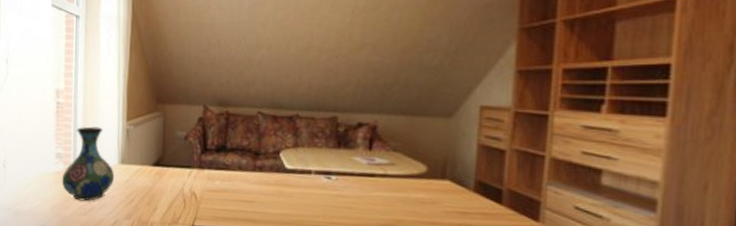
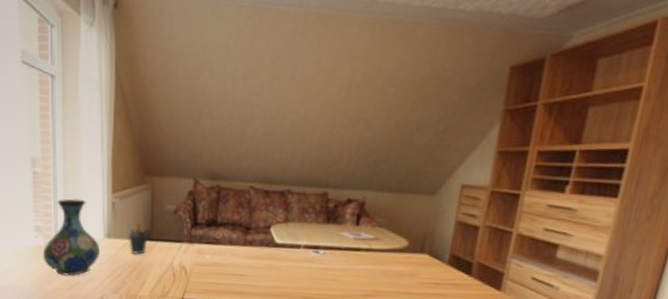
pen holder: none [140,149,161,180] -> present [128,222,150,255]

